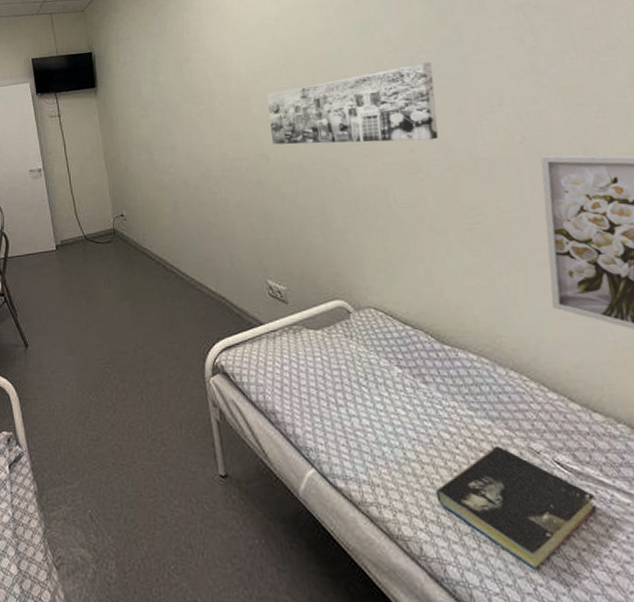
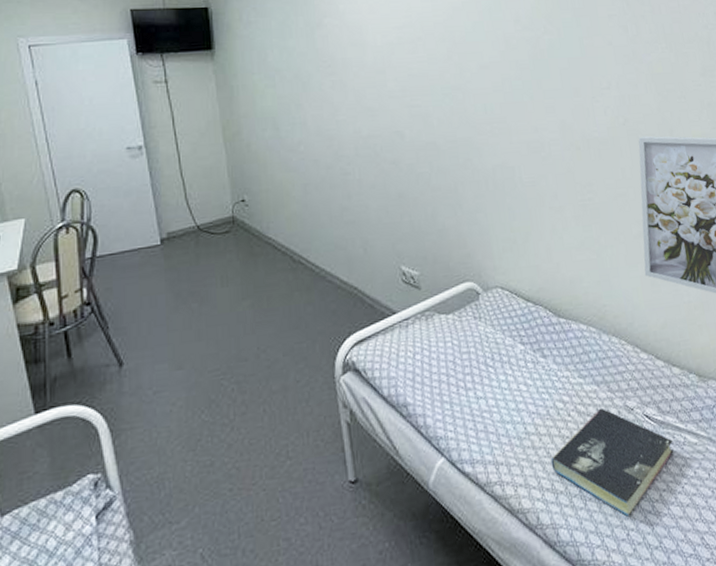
wall art: present [267,61,439,145] -> none [403,43,559,122]

